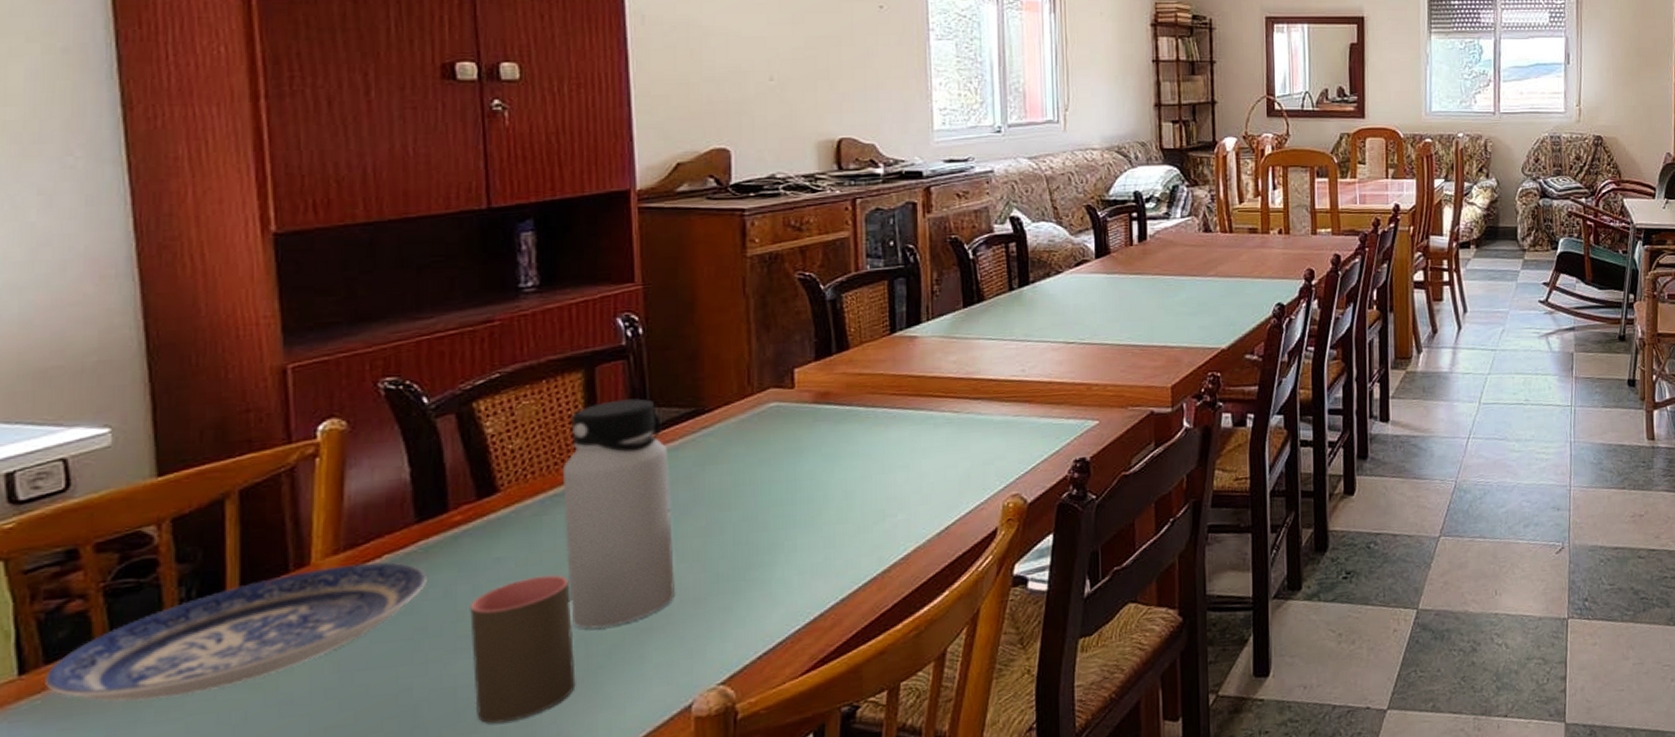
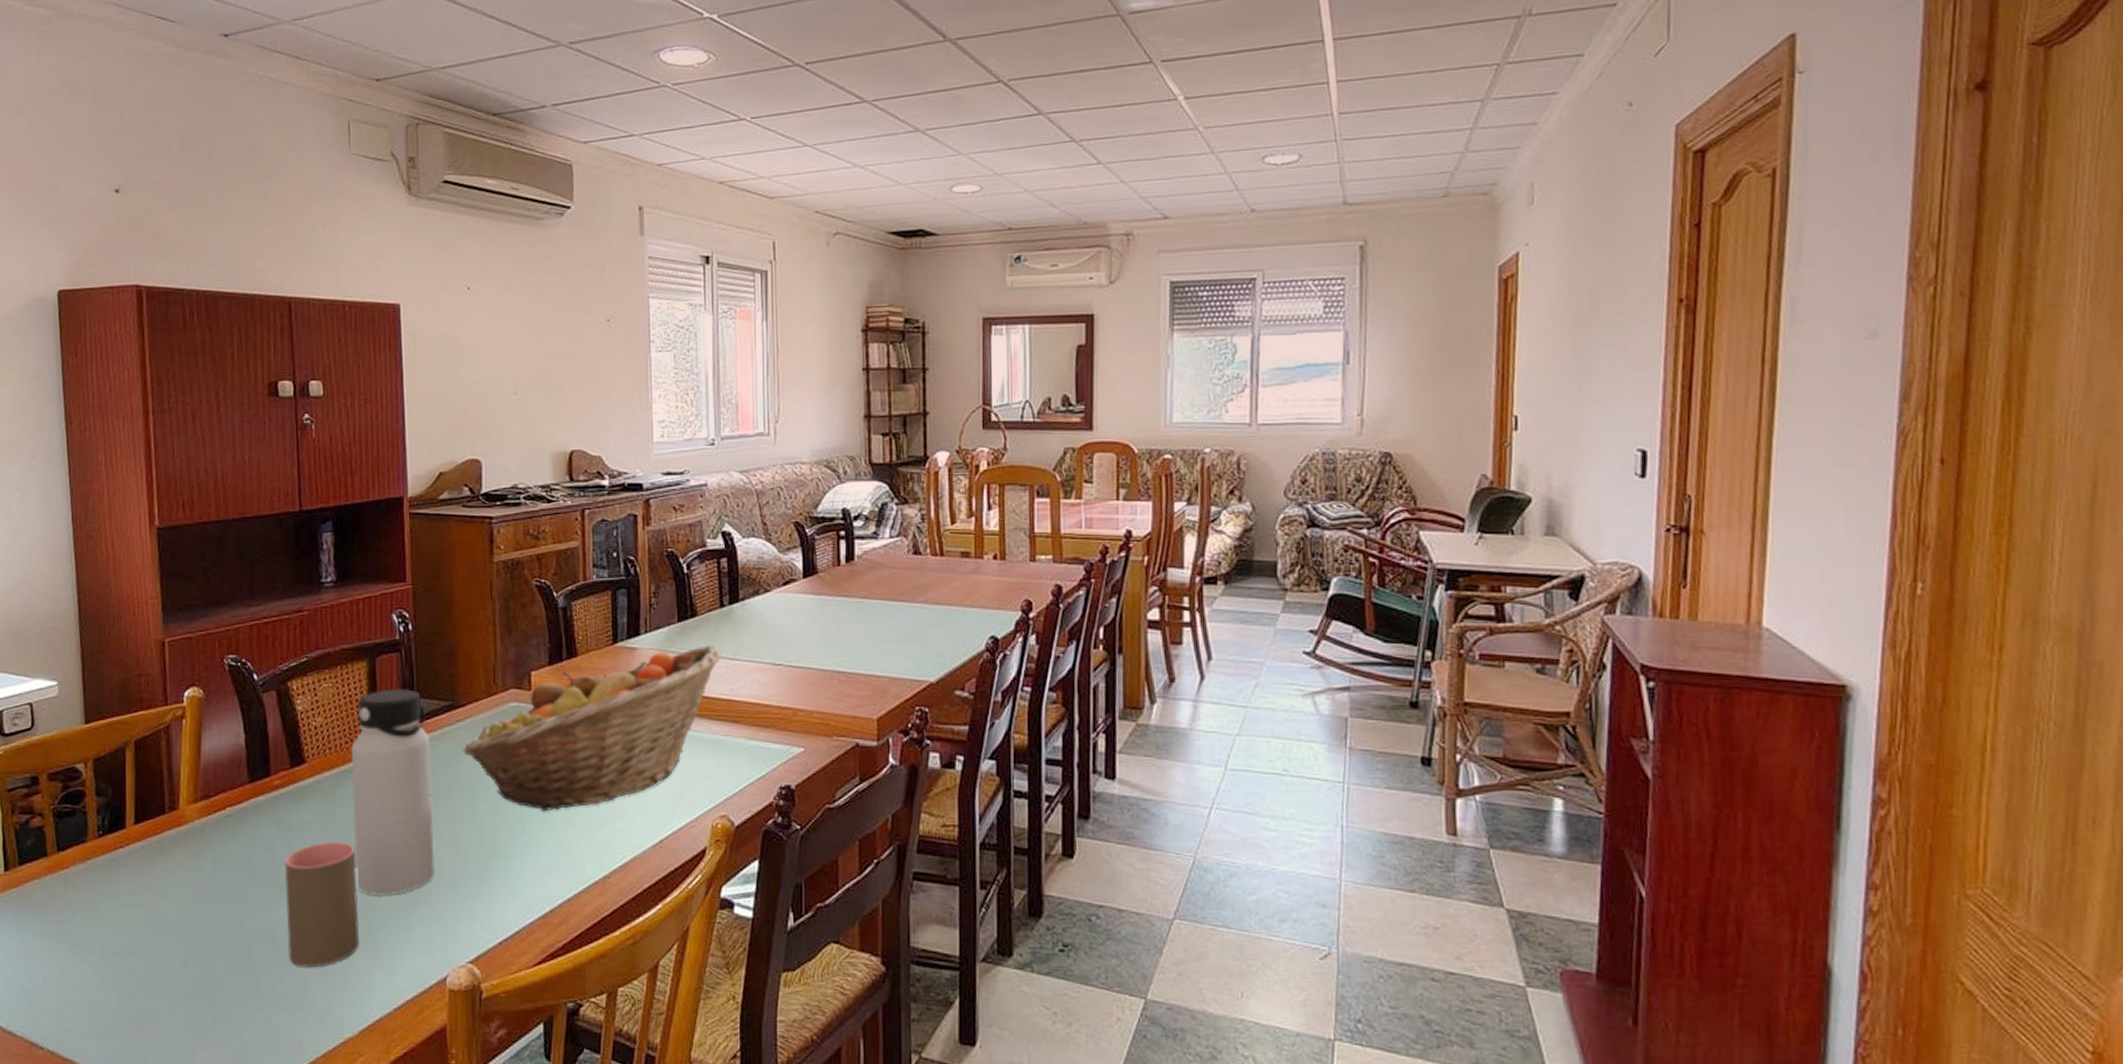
plate: present [45,562,427,701] -> none [19,813,255,905]
fruit basket: none [710,329,1011,513] -> present [463,645,721,812]

